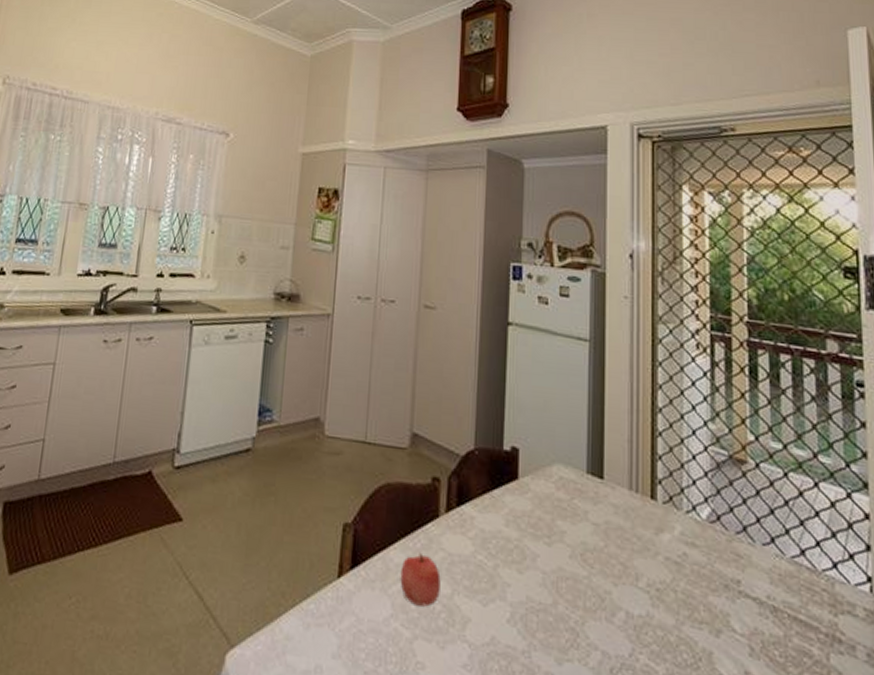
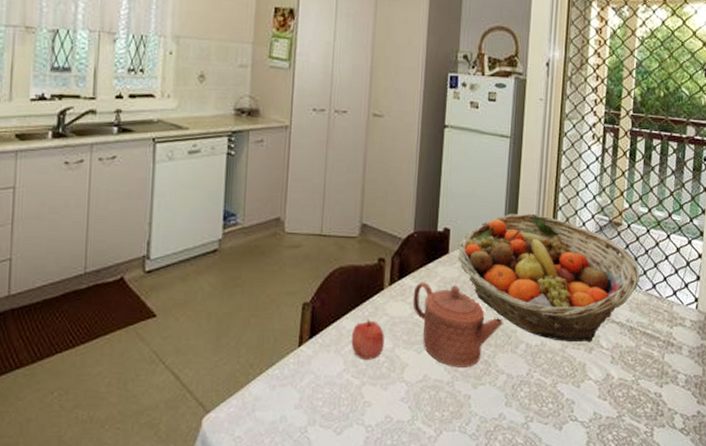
teapot: none [475,512,593,634] -> present [412,282,504,367]
fruit basket: none [530,436,780,622] -> present [458,213,640,343]

